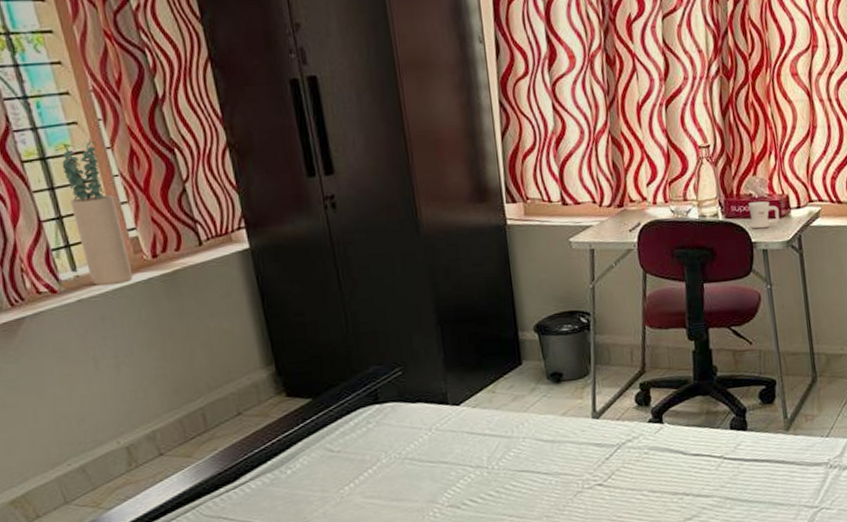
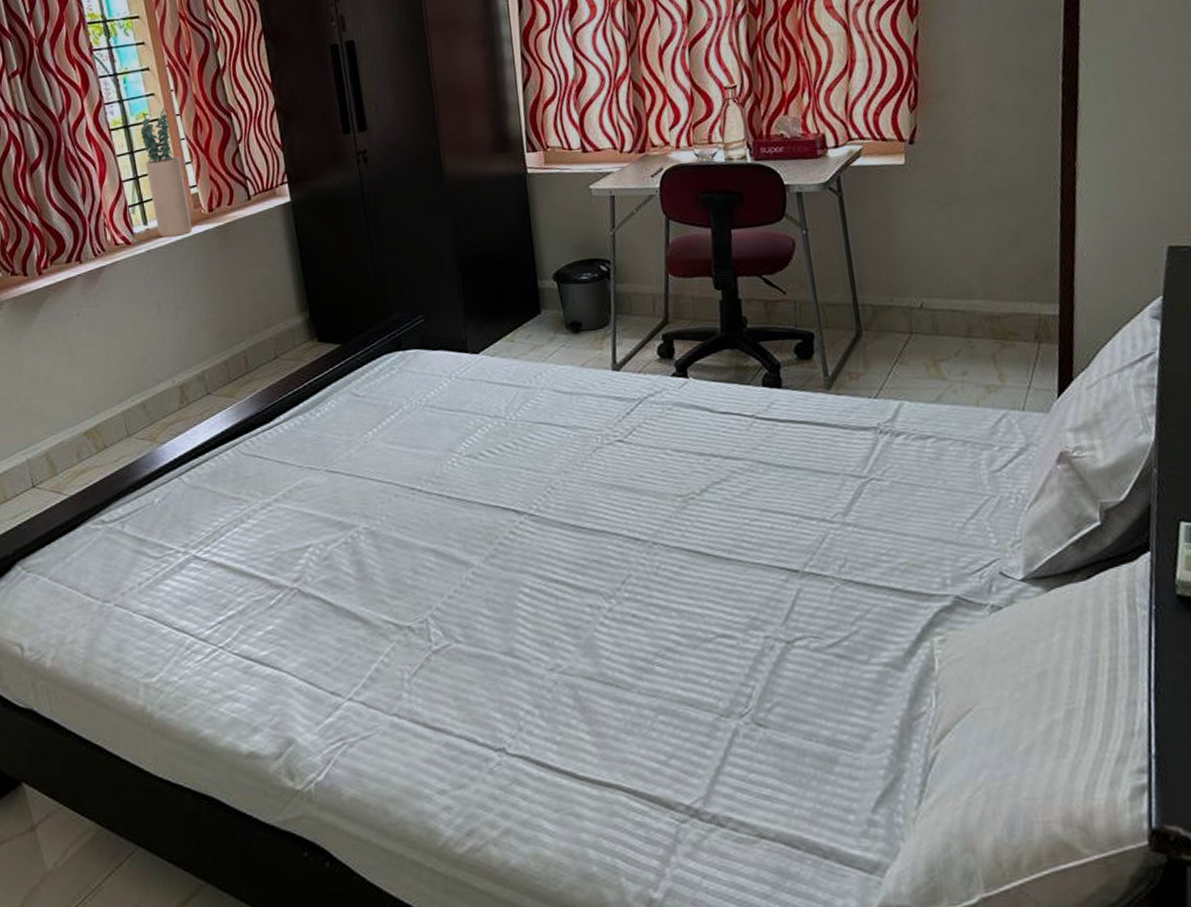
mug: present [748,201,780,229] -> none [779,141,815,171]

